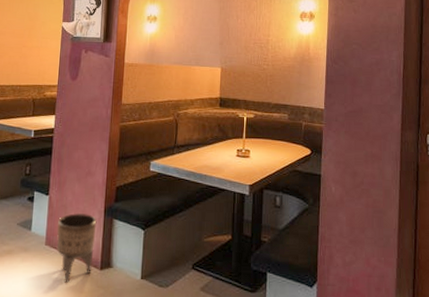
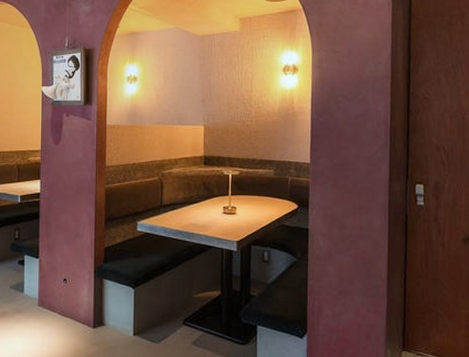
planter: present [56,212,97,283] -> none [49,274,87,341]

